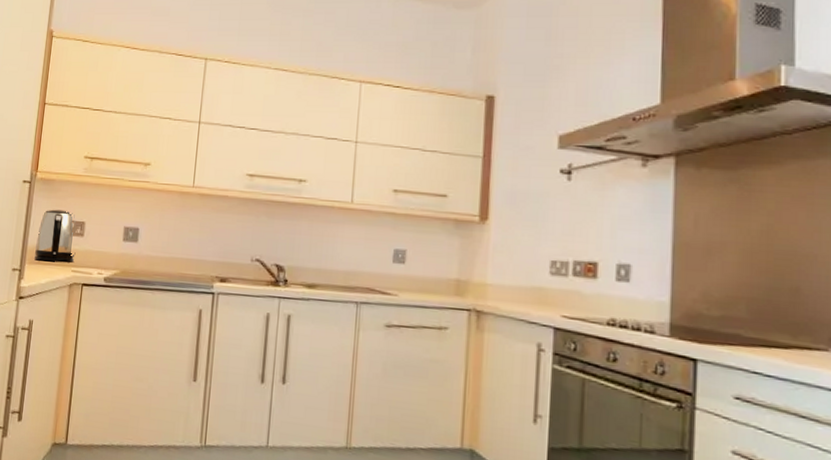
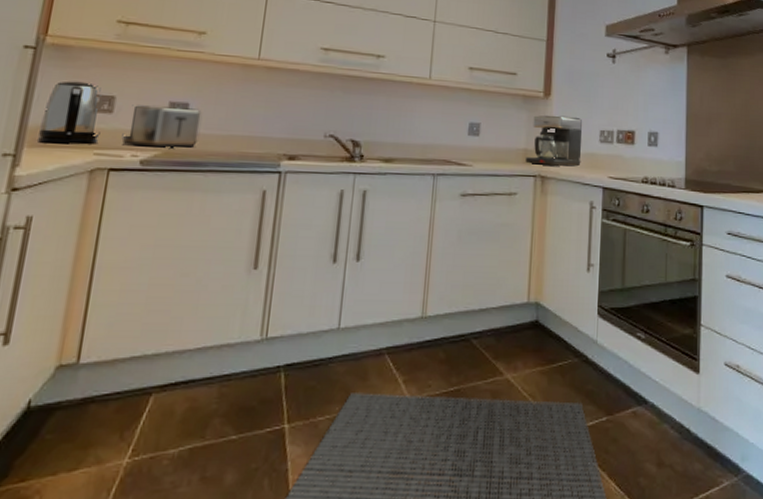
toaster: none [90,229,148,269] -> present [121,105,200,149]
coffee maker: none [457,242,527,302] -> present [525,115,582,167]

